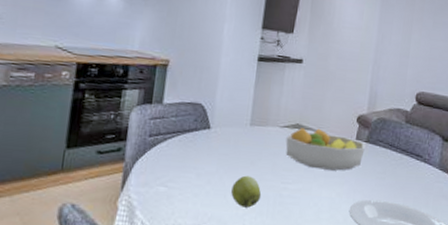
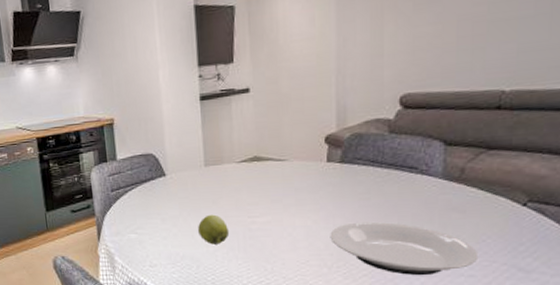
fruit bowl: present [285,128,366,171] -> none [245,157,340,199]

